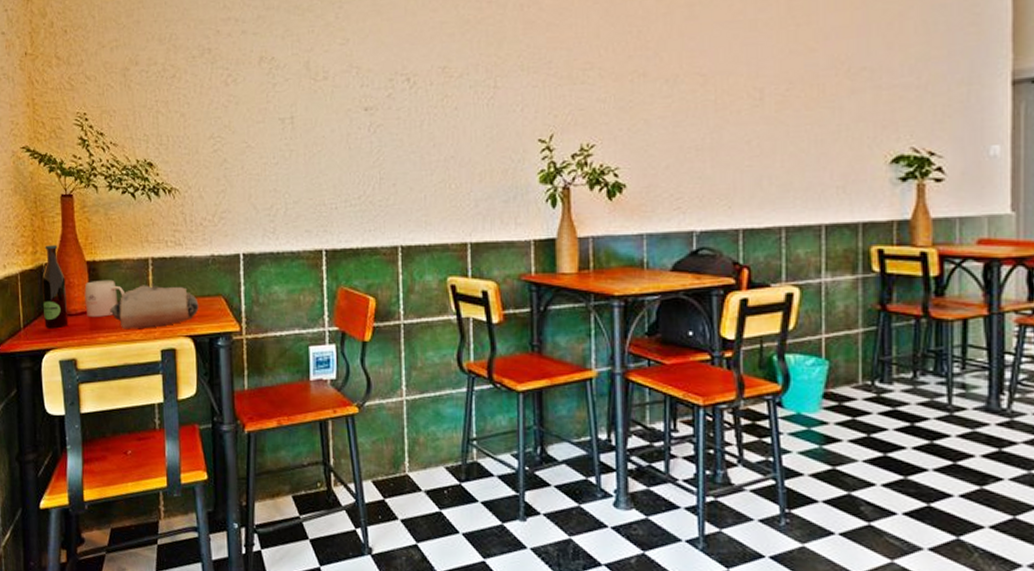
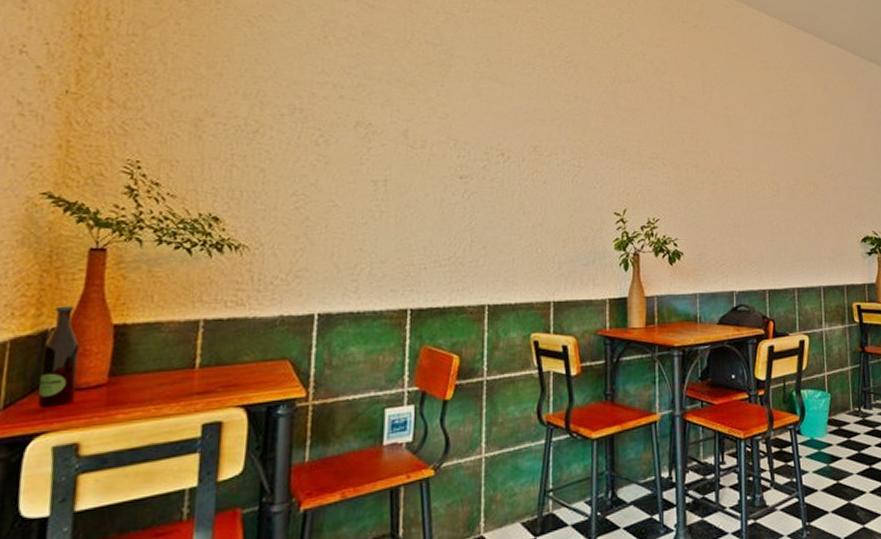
mug: present [84,279,124,317] -> none [103,345,162,390]
bag: present [109,283,199,329] -> none [136,348,258,403]

